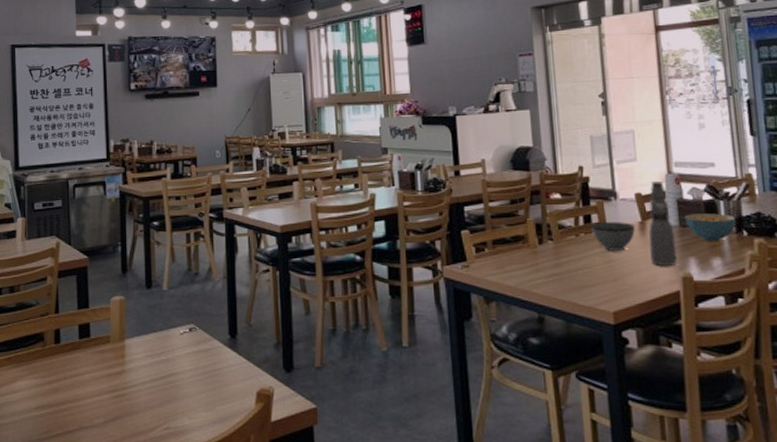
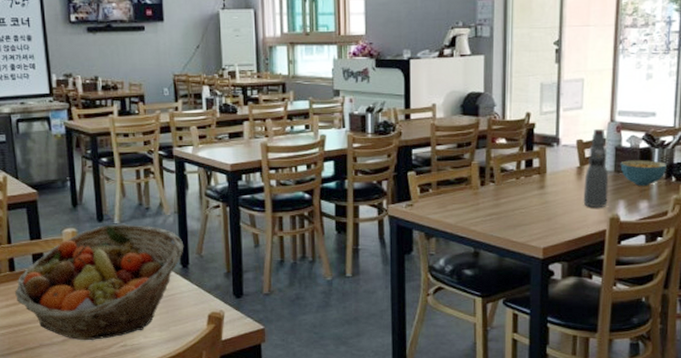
fruit basket: none [59,291,233,423] -> present [15,224,184,341]
bowl: present [591,221,635,251] -> none [532,165,573,193]

